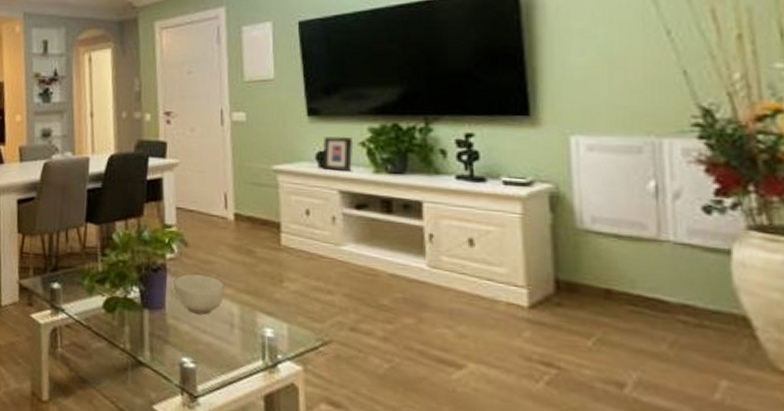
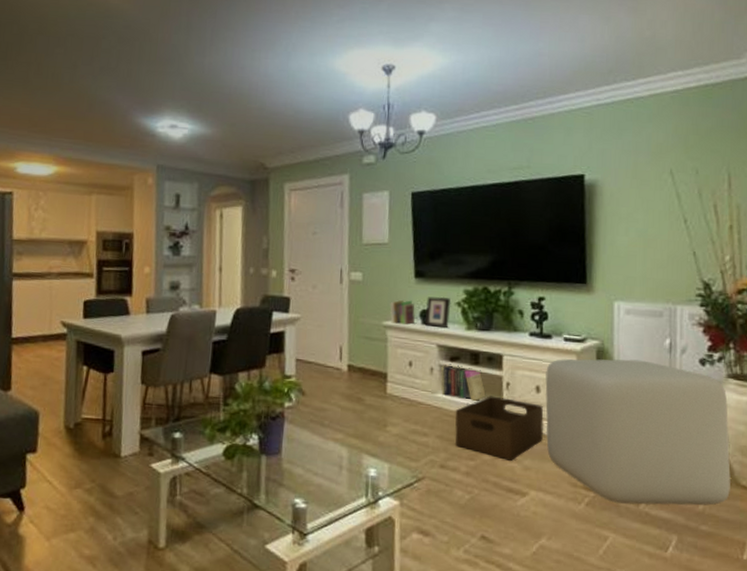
bowl: present [173,273,225,315] -> none [290,421,337,458]
books: none [279,140,311,170] -> present [389,299,416,326]
books: none [345,212,403,256] -> present [441,364,486,402]
storage basket: none [365,249,481,326] -> present [455,396,544,461]
pouf: none [481,206,763,395] -> present [545,358,731,506]

